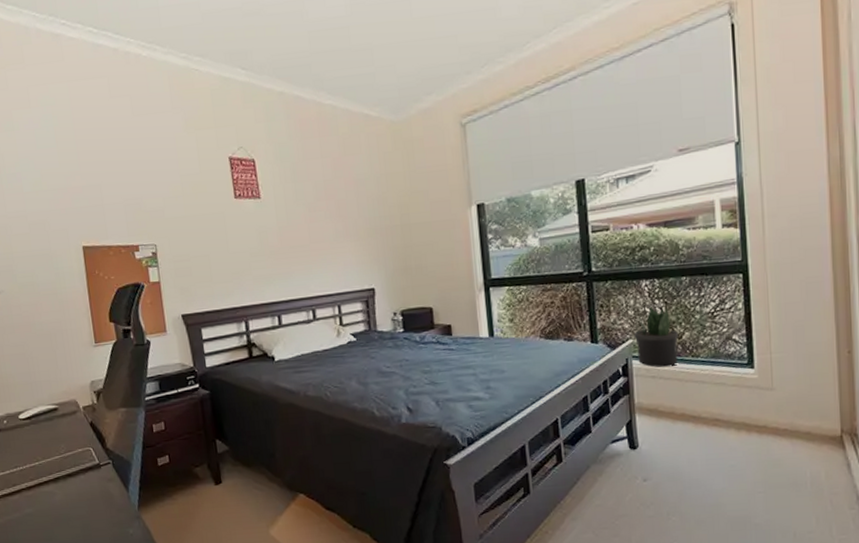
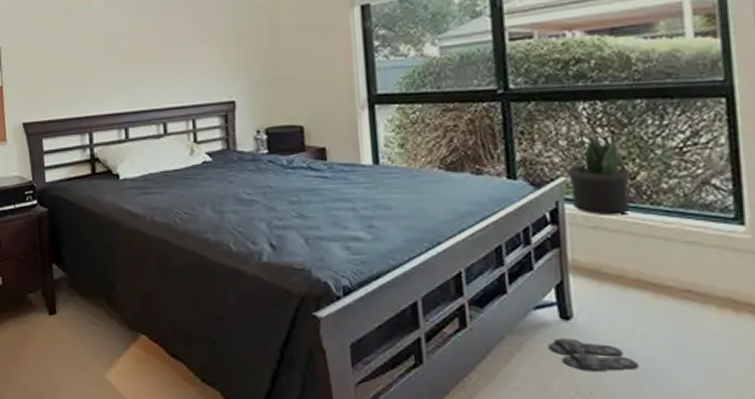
slippers: none [622,463,684,487] -> present [549,338,639,372]

